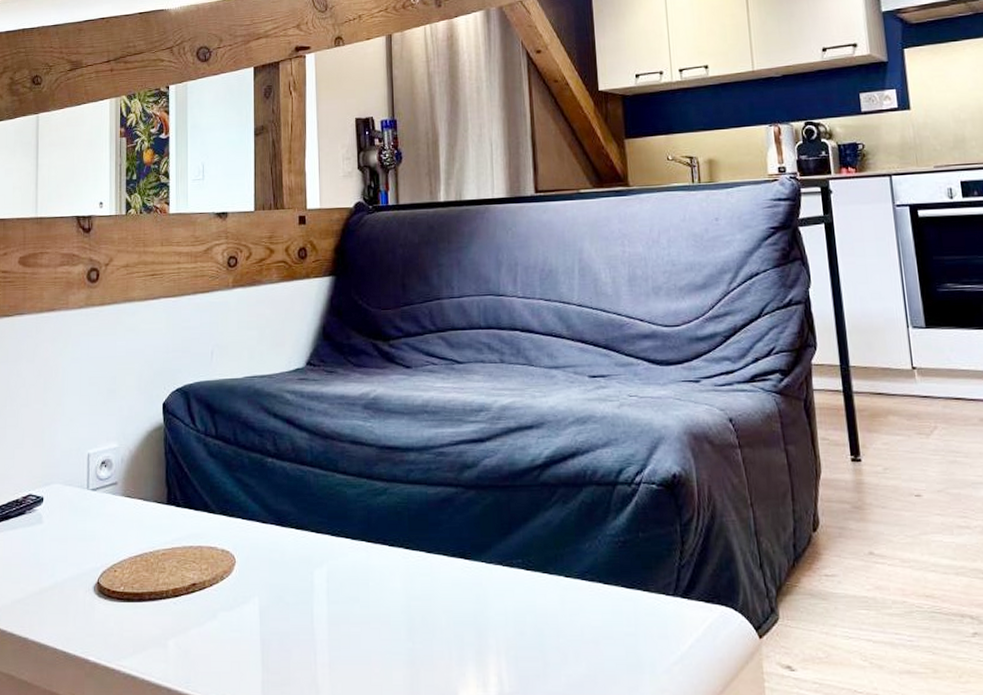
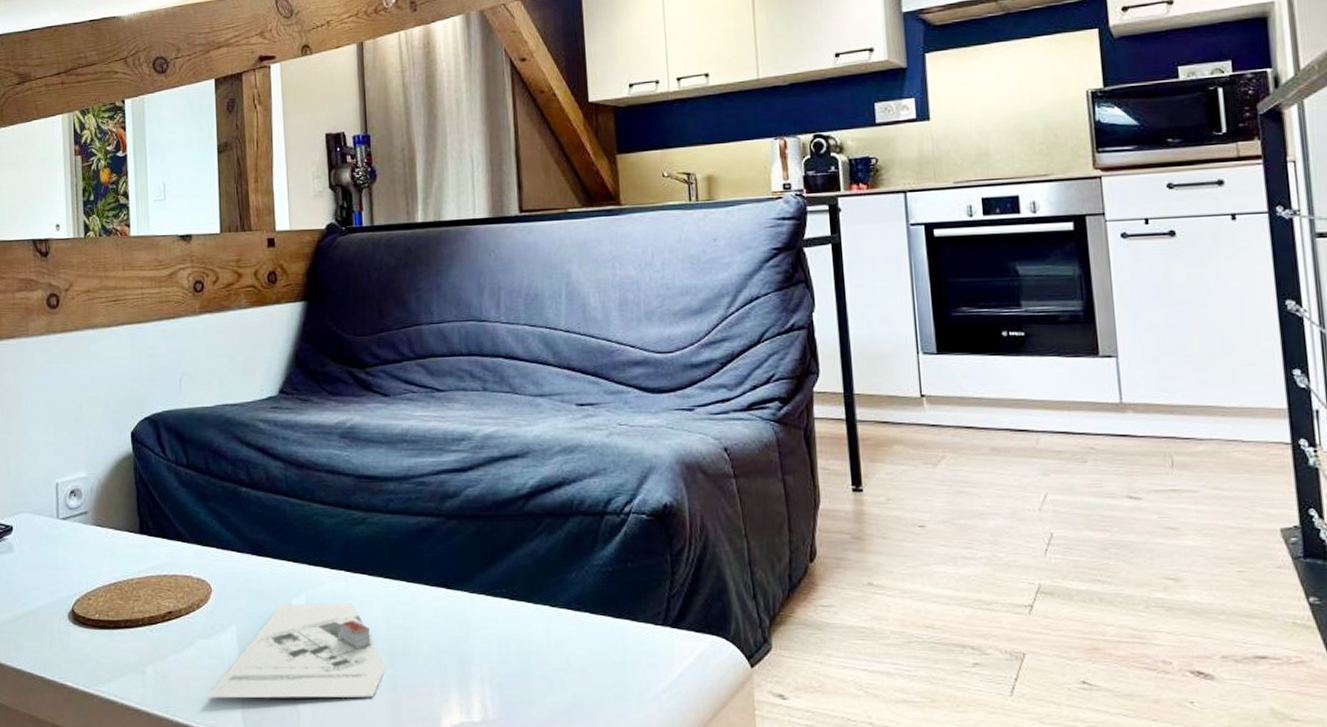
architectural model: none [228,574,404,673] -> present [207,603,386,699]

